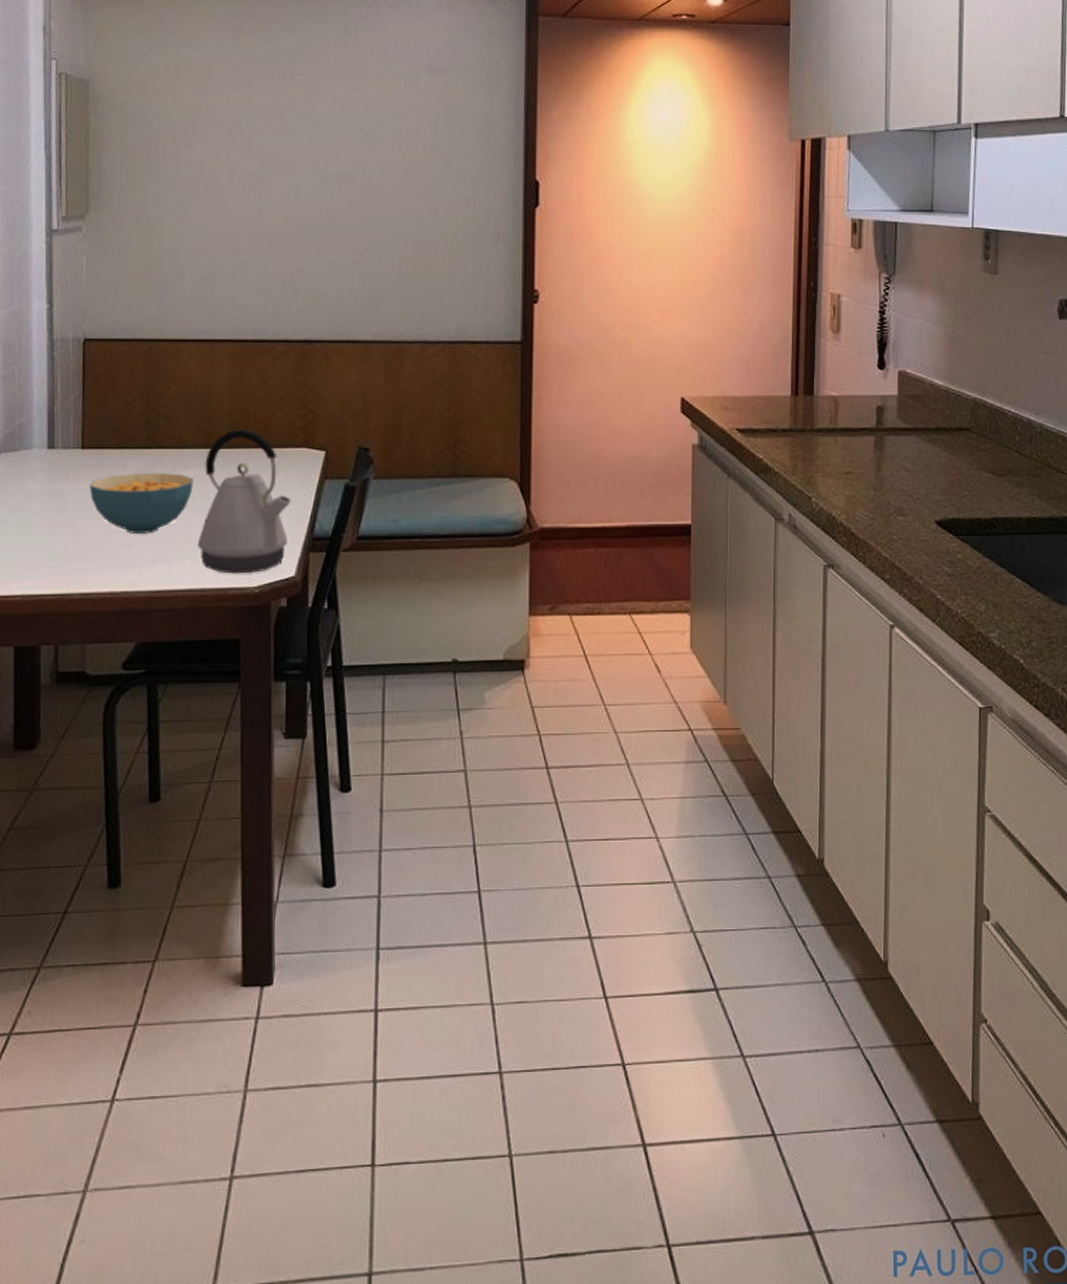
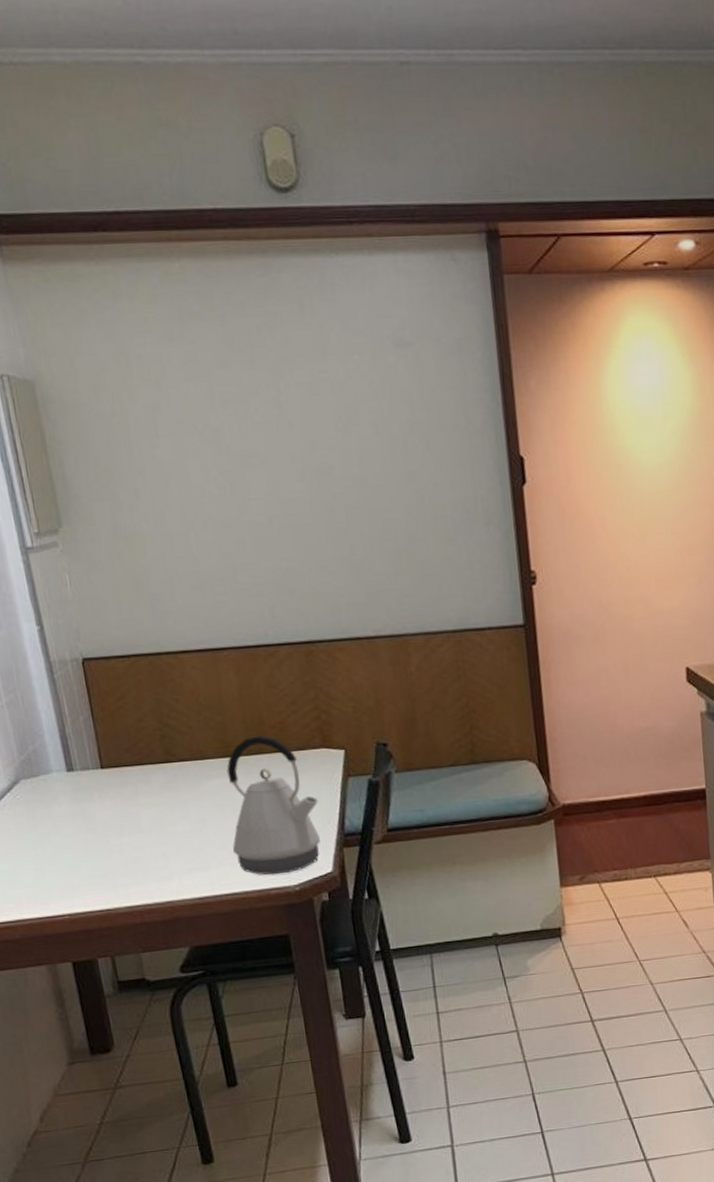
cereal bowl: present [89,473,194,533] -> none [116,784,220,846]

